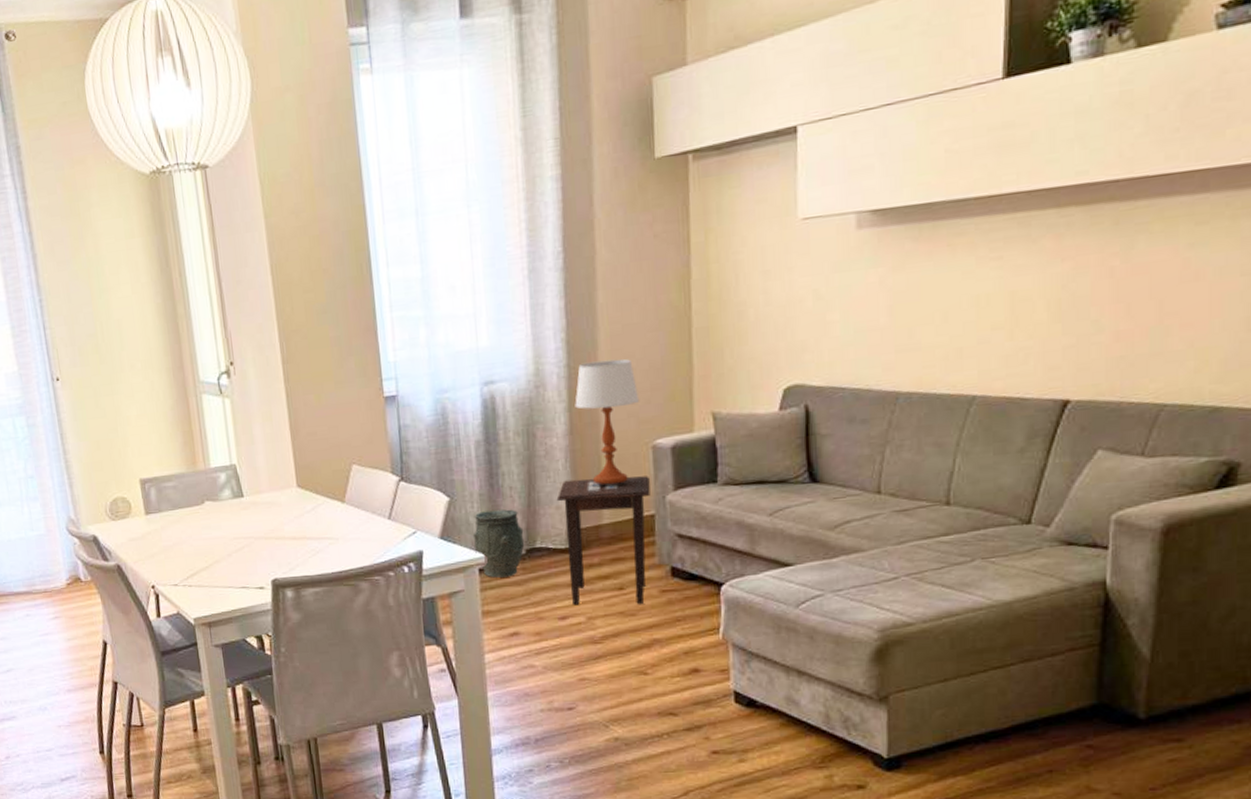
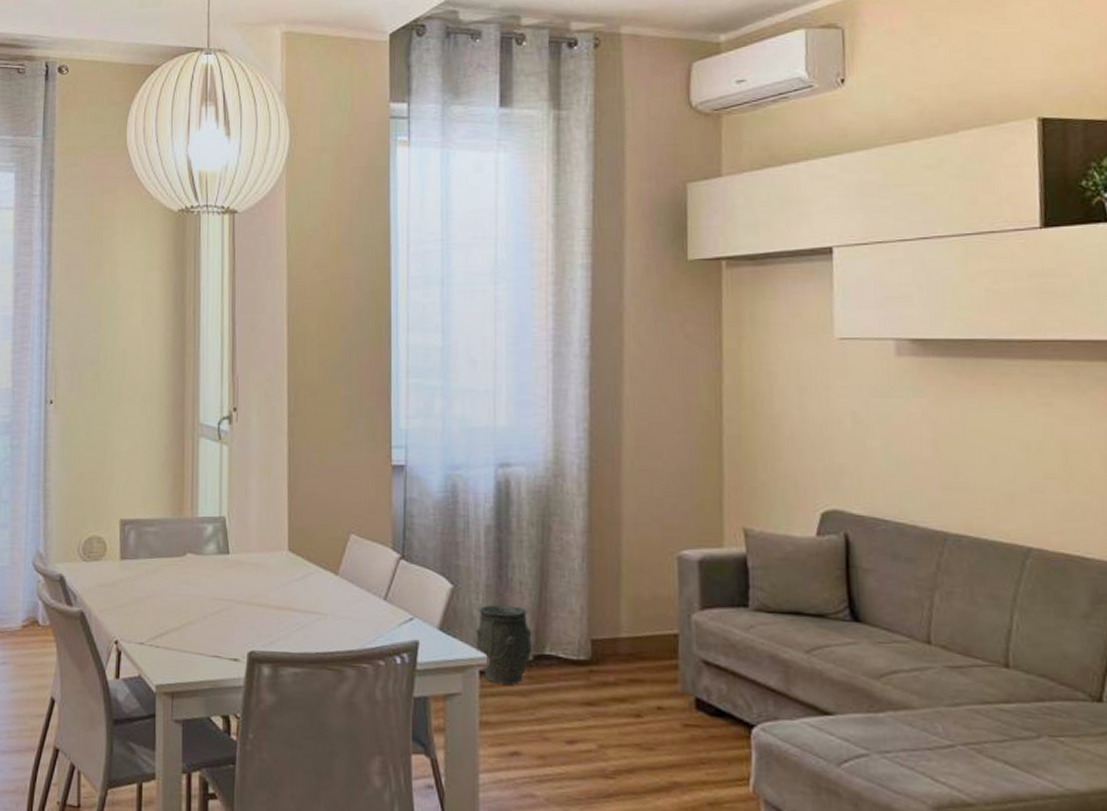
side table: present [556,476,650,605] -> none [570,582,674,737]
table lamp: present [575,359,640,485] -> none [595,457,666,594]

